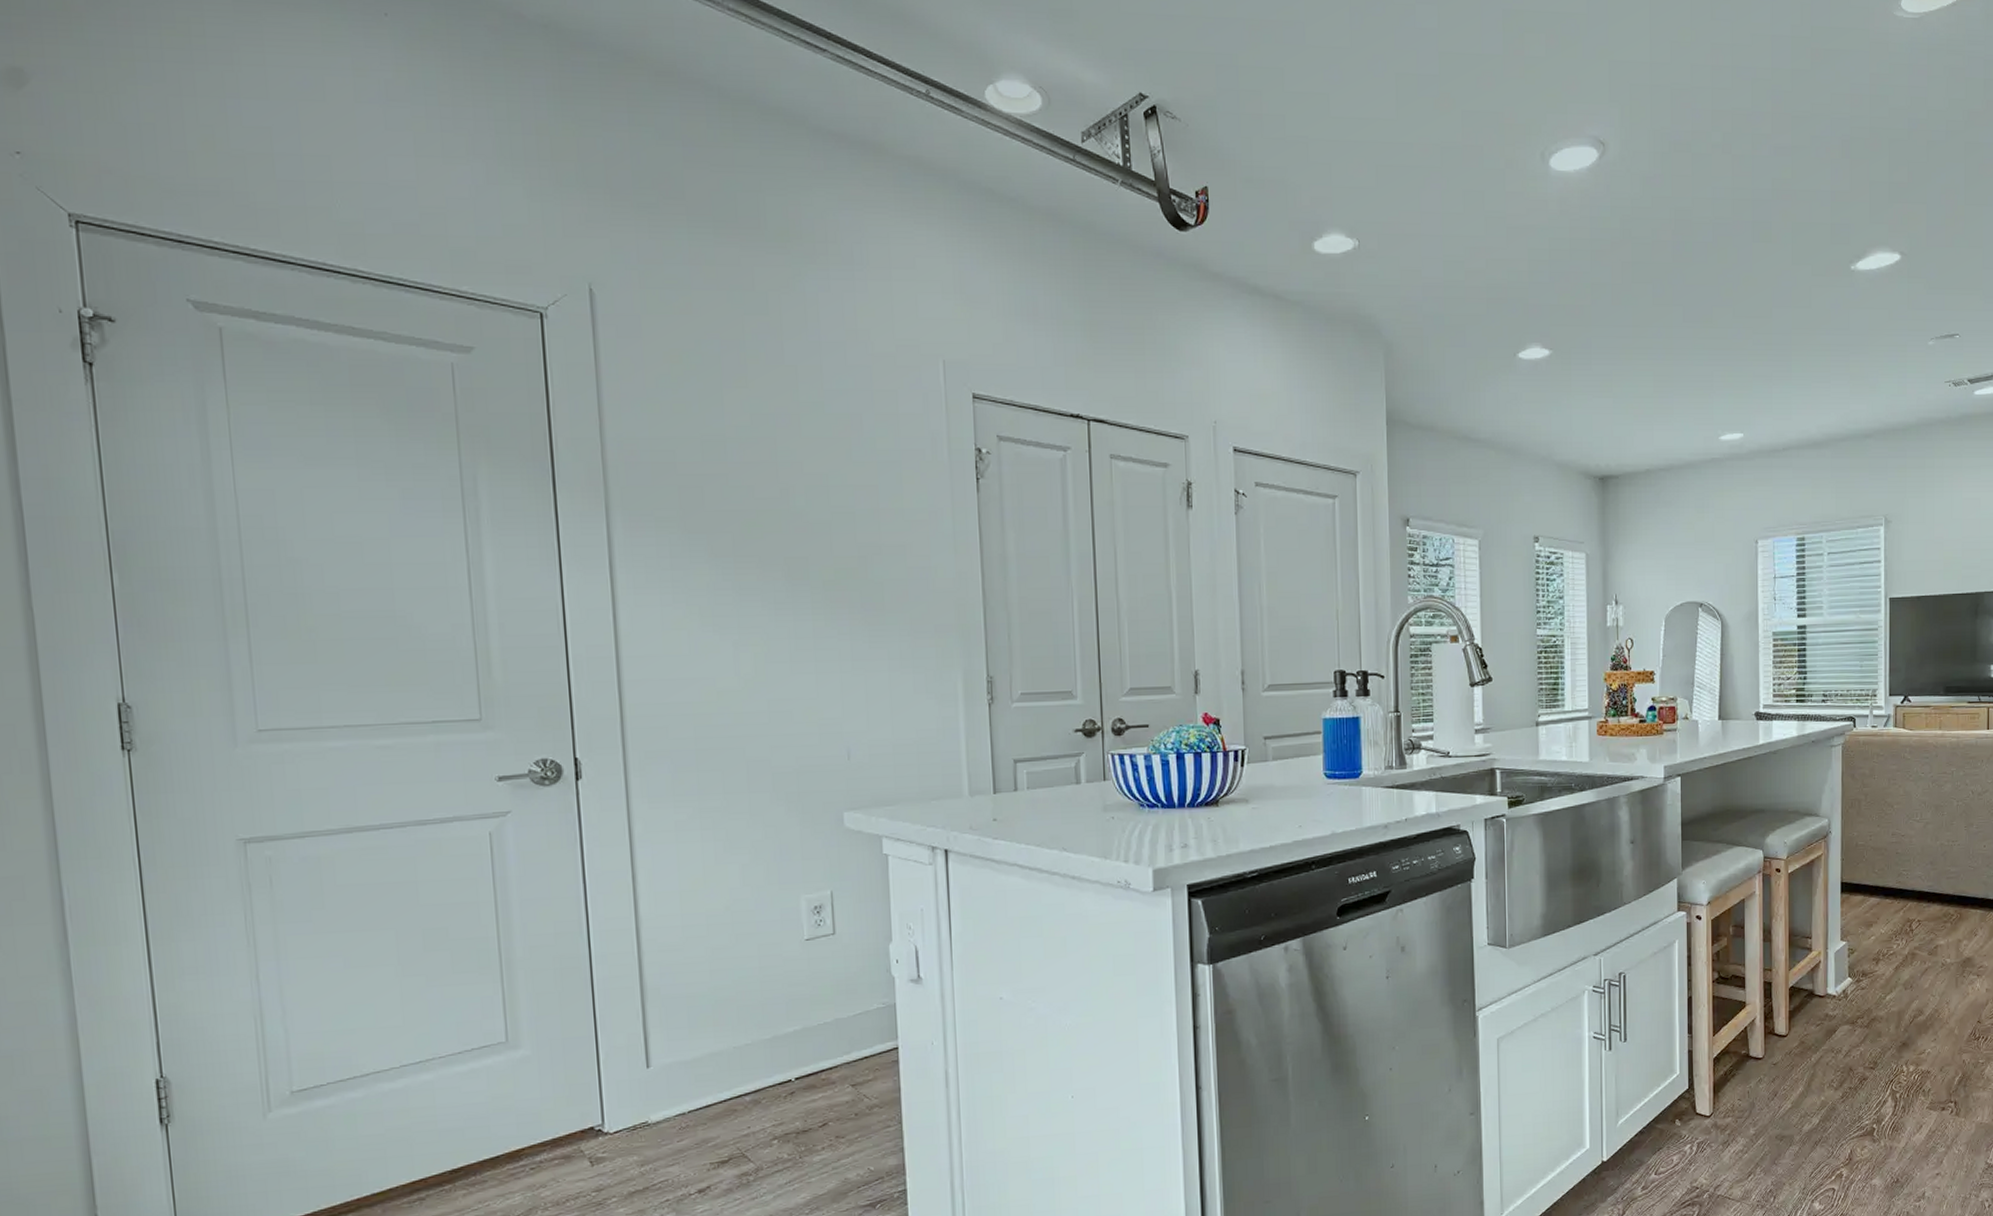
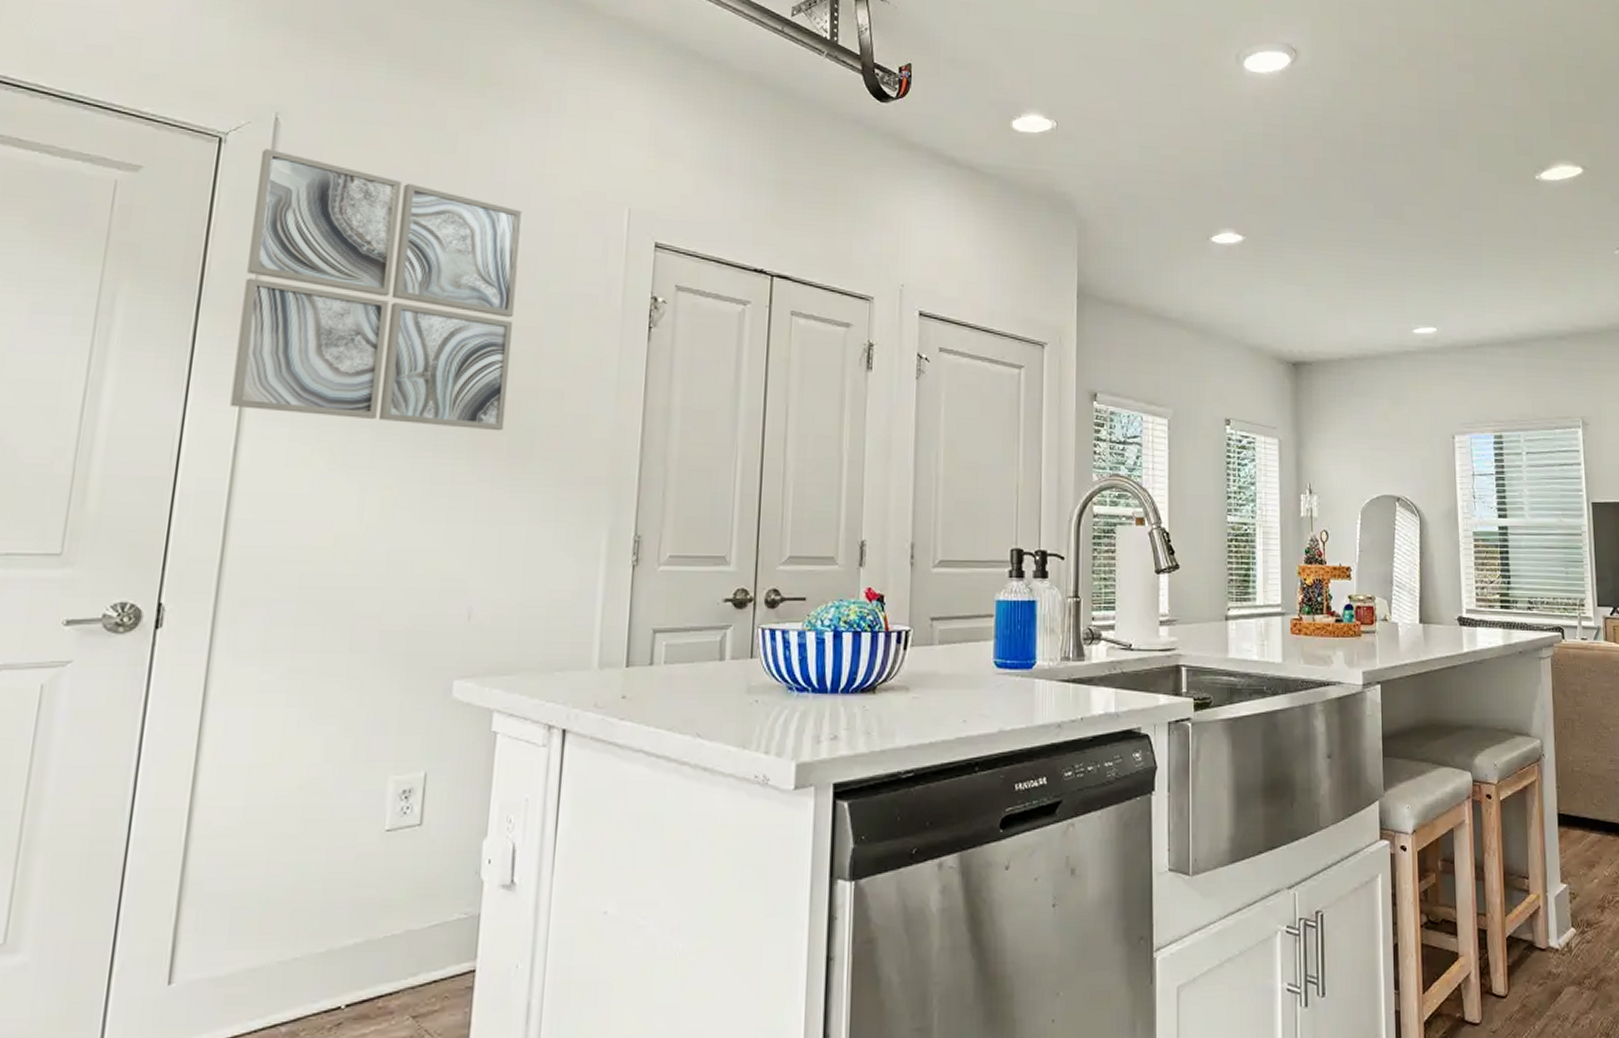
wall art: none [582,321,855,587] -> present [230,148,522,431]

